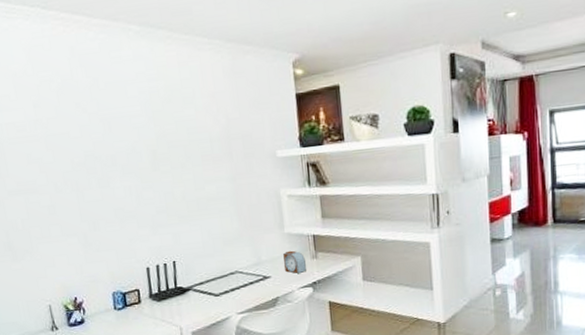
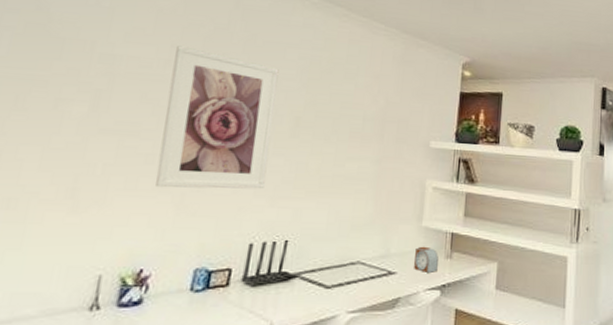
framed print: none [38,104,144,233] -> present [155,45,279,189]

